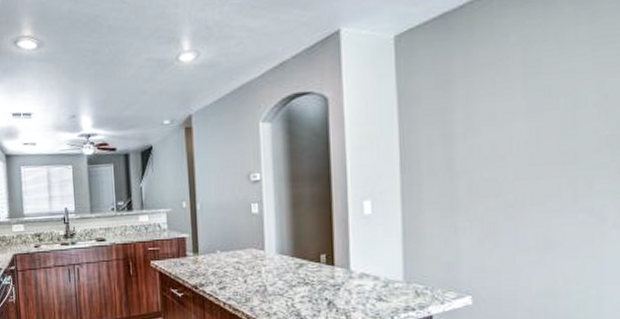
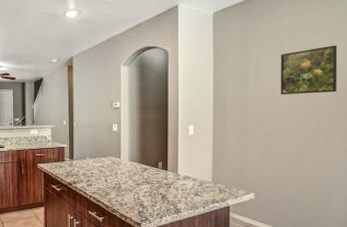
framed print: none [505,67,606,150] -> present [280,45,338,95]

